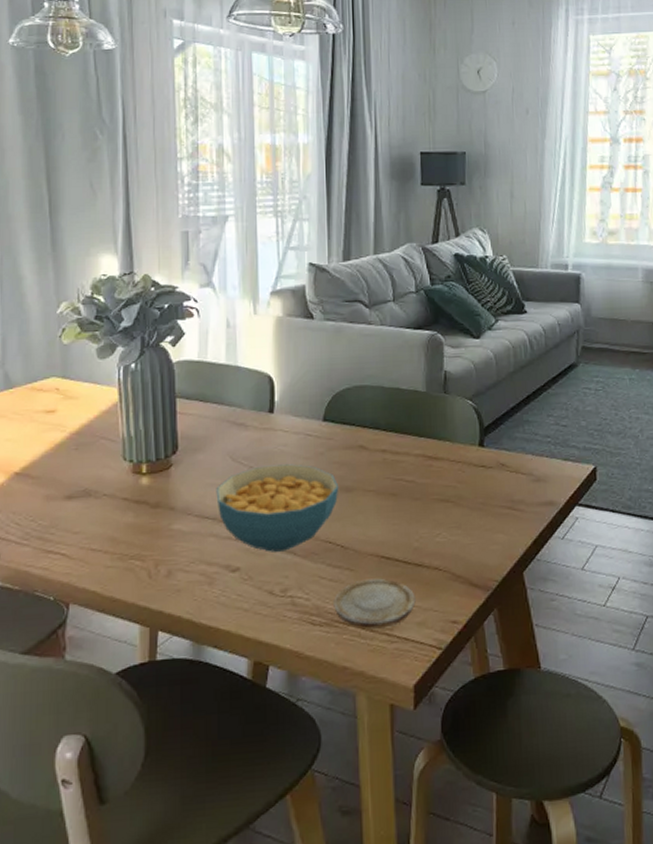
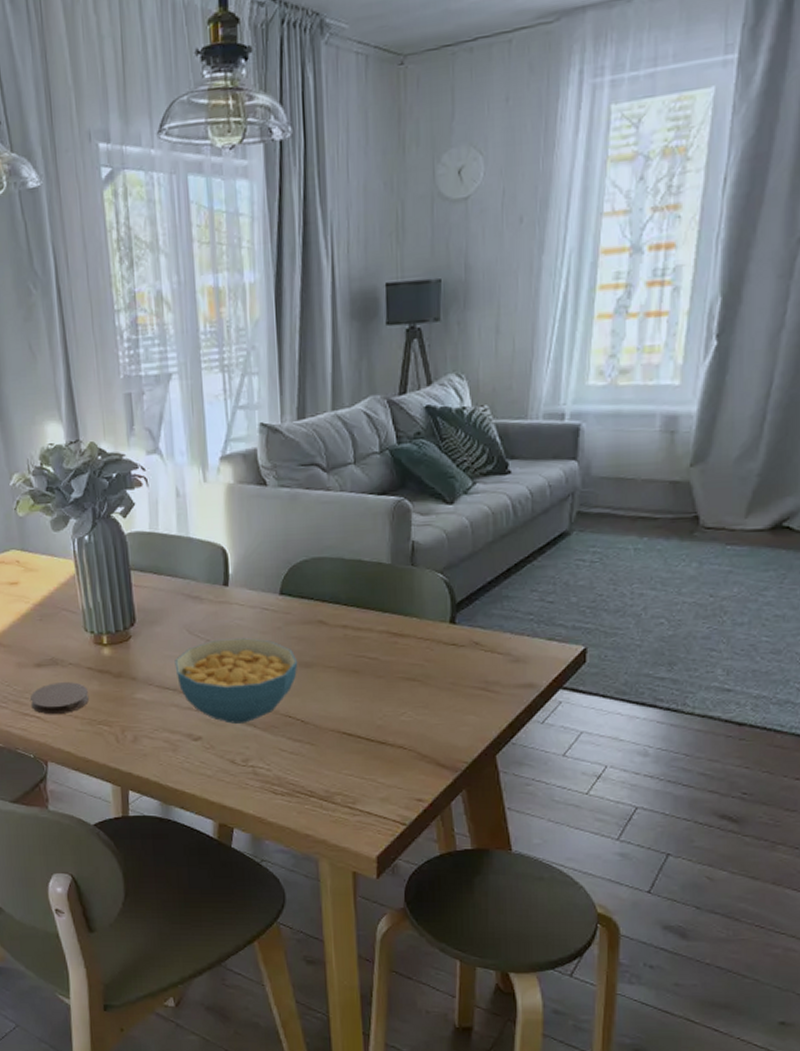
coaster: none [57,514,123,552] -> present [30,682,90,715]
wood slice: present [333,578,416,631] -> none [295,753,379,803]

